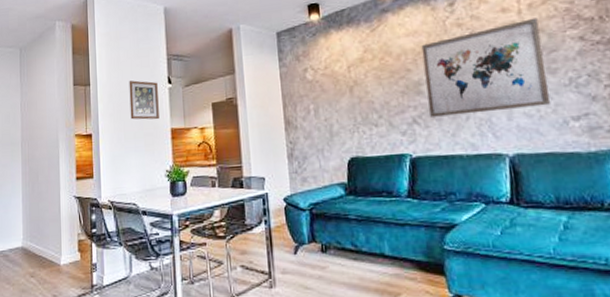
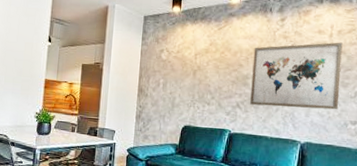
picture frame: present [129,80,159,120] -> none [12,34,39,70]

